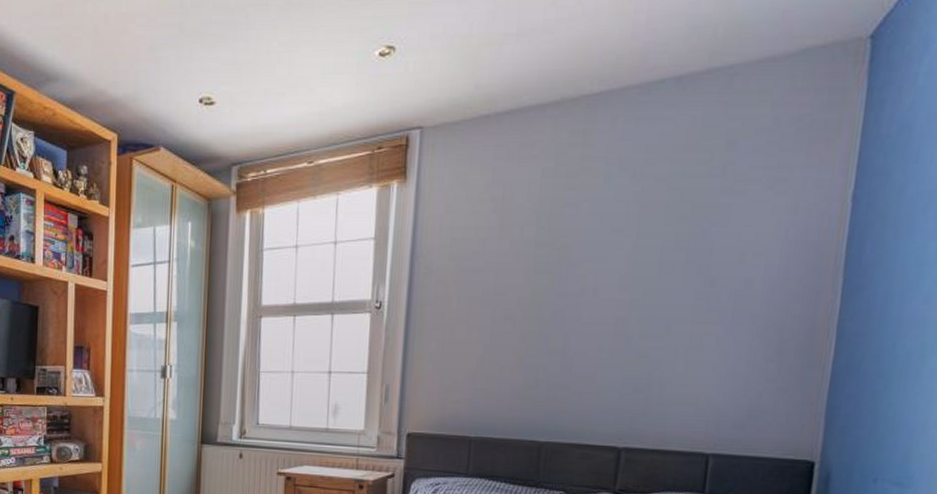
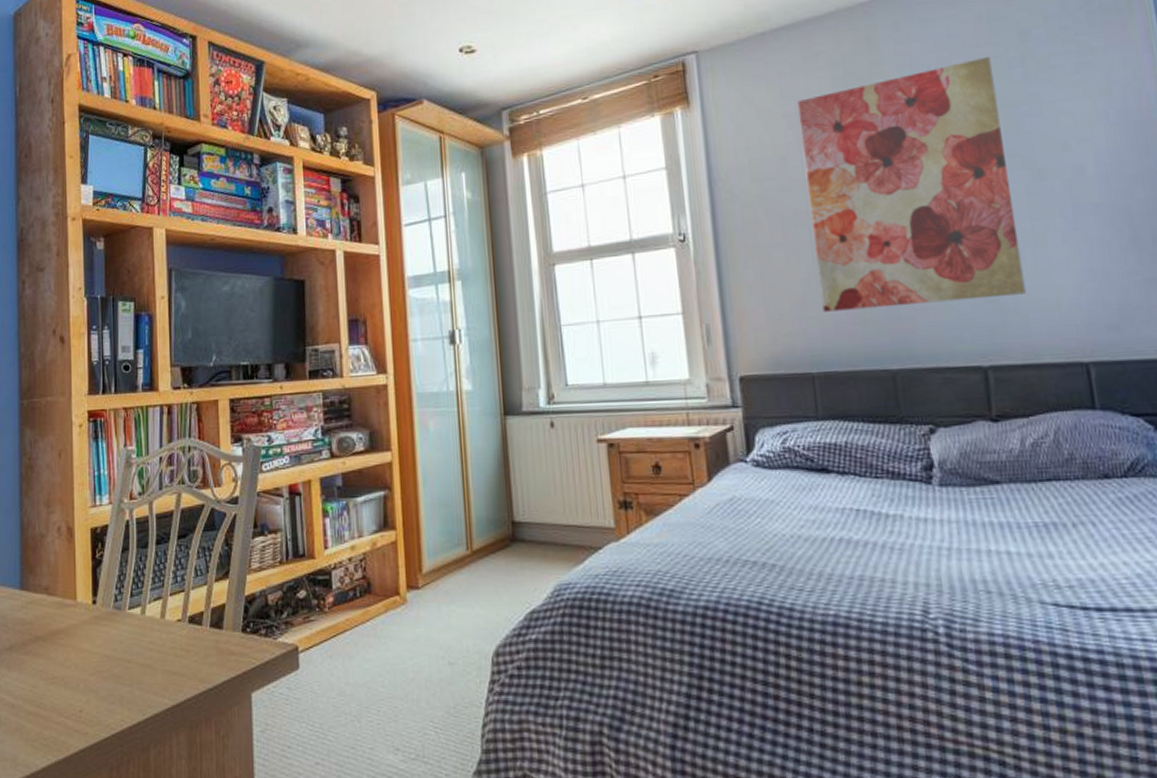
wall art: none [490,162,695,389] -> present [797,56,1026,312]

